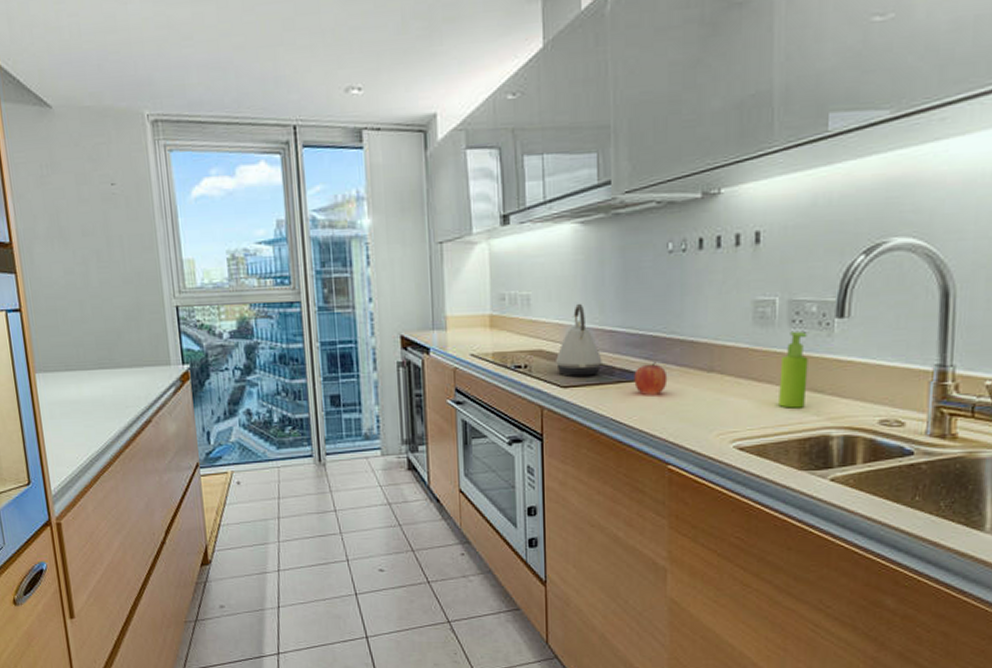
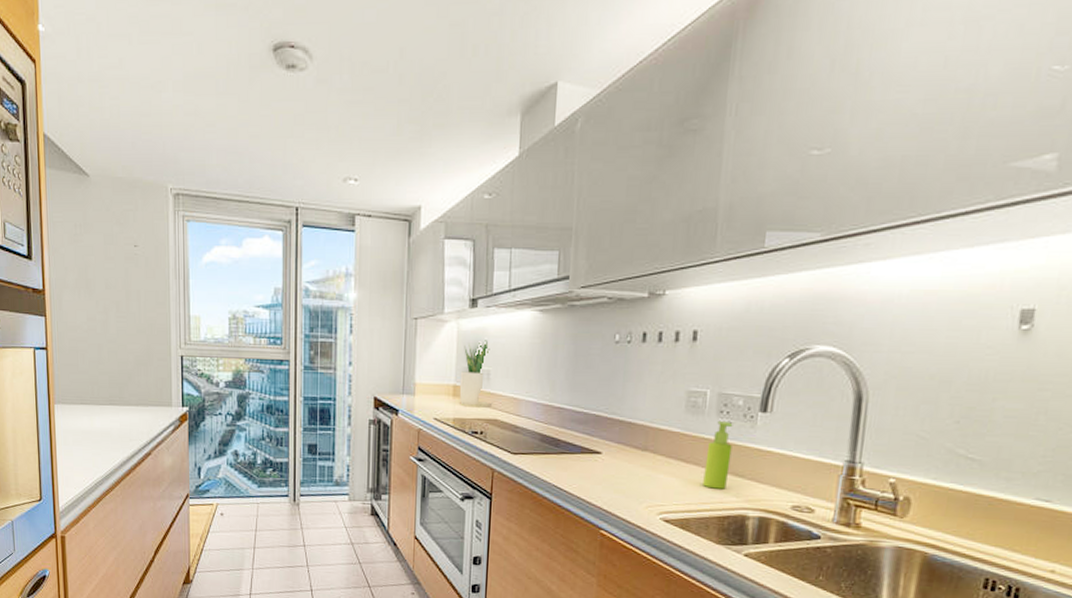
planter: none [496,261,536,339] -> present [459,340,493,408]
kettle: present [554,303,602,376] -> none [507,381,550,446]
fruit: present [634,360,668,395] -> none [576,437,606,467]

